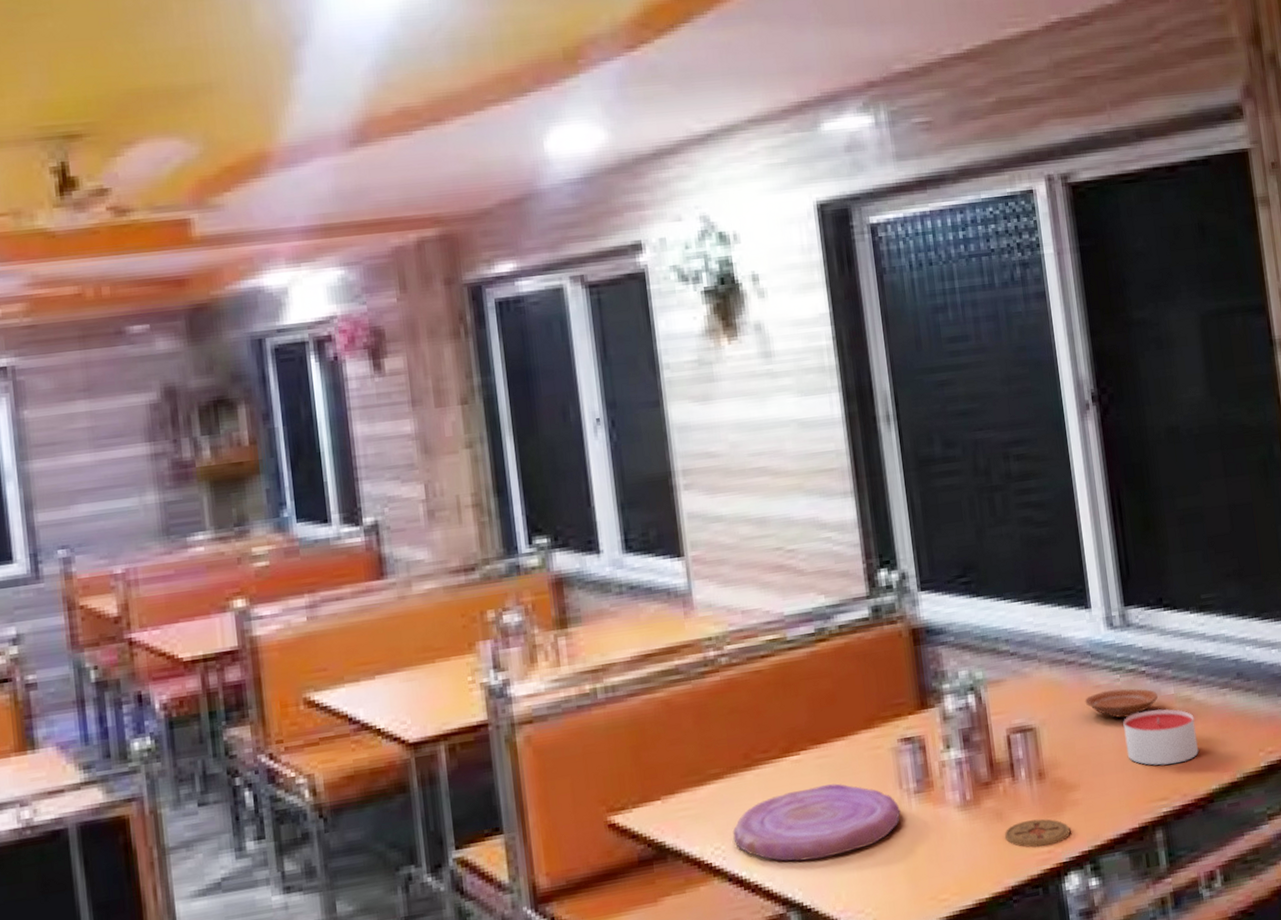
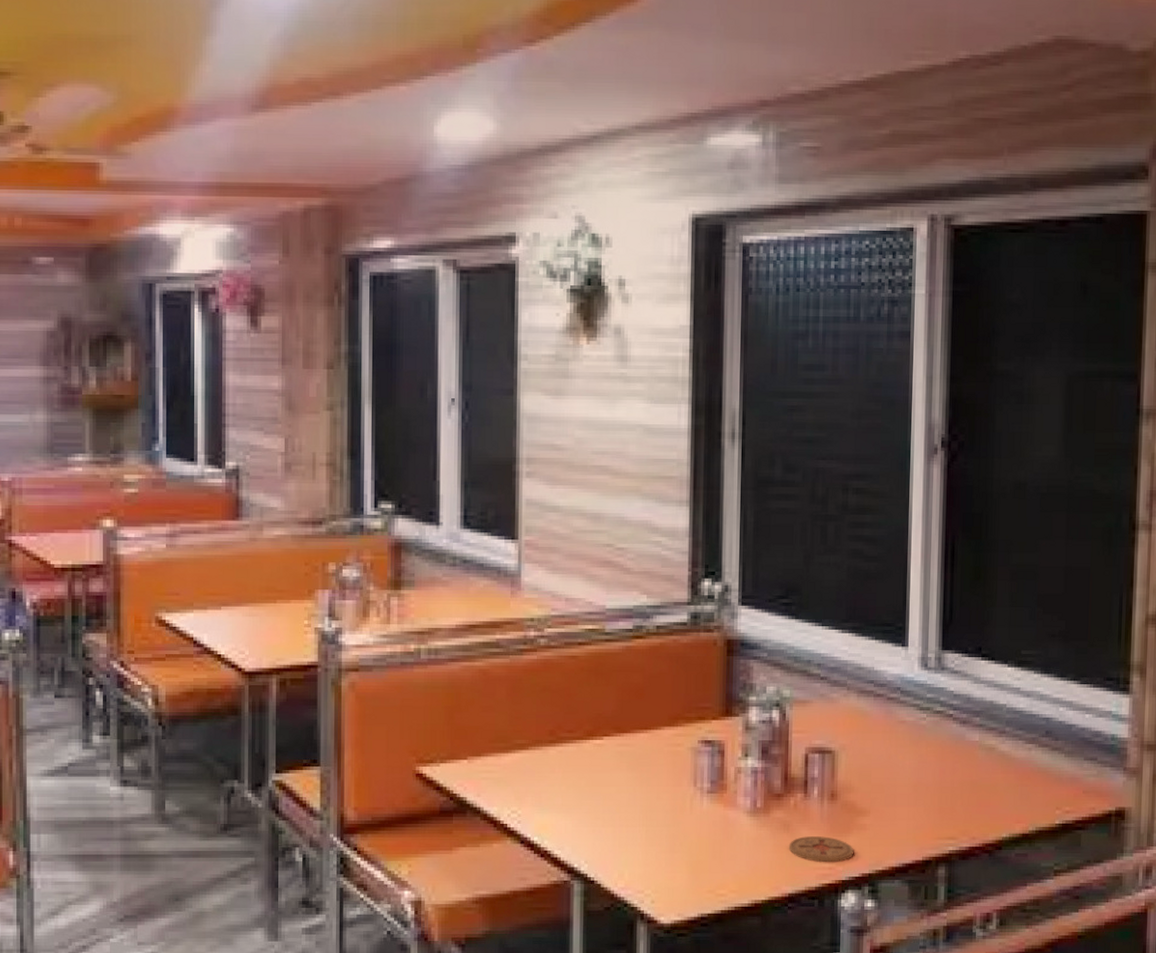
plate: present [732,783,901,861] -> none [530,771,692,838]
plate: present [1085,688,1158,718] -> none [887,728,961,756]
candle: present [1123,708,1199,766] -> none [922,752,995,807]

